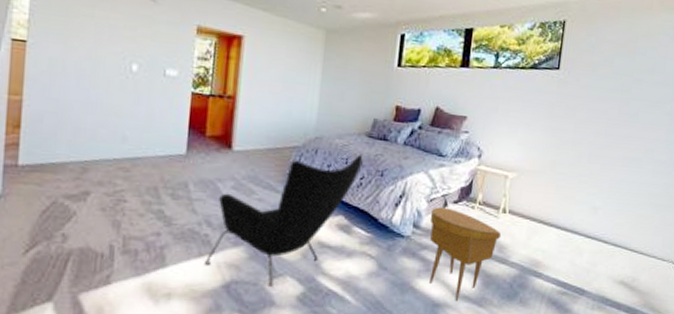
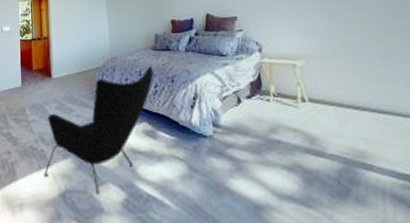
side table: present [429,207,502,302] -> none [226,103,309,203]

